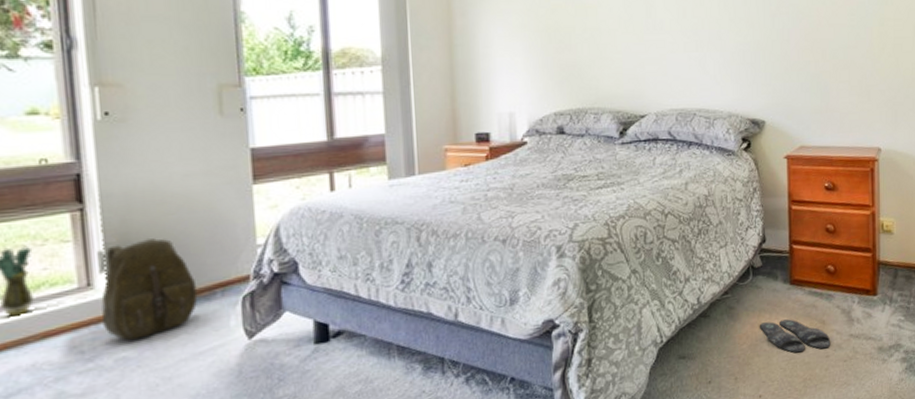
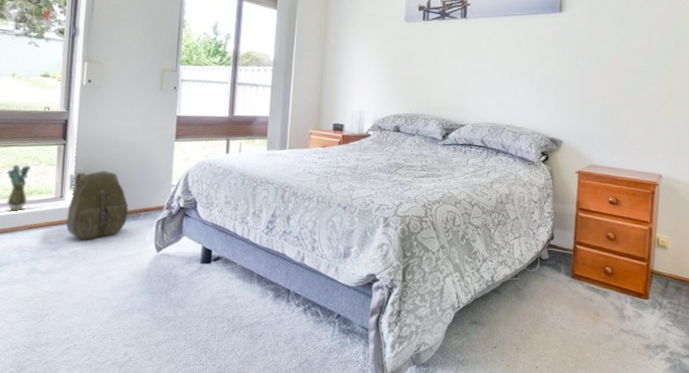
slippers: present [760,319,831,353] -> none [542,306,603,337]

